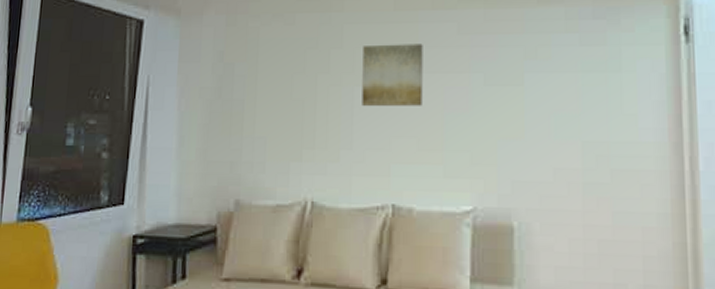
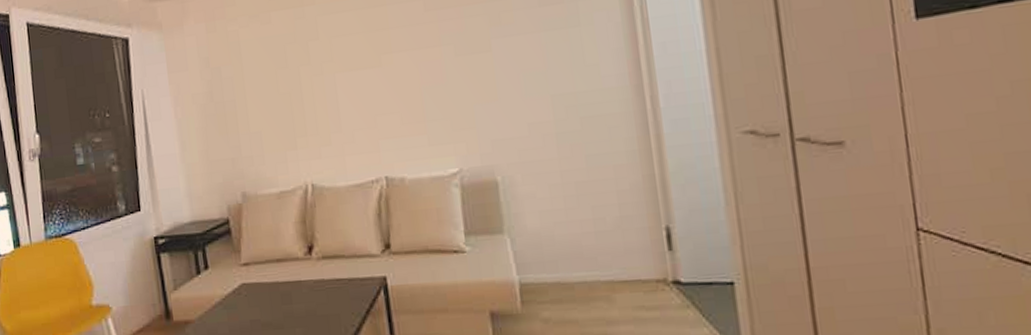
wall art: present [362,44,423,106] -> none [338,25,401,90]

